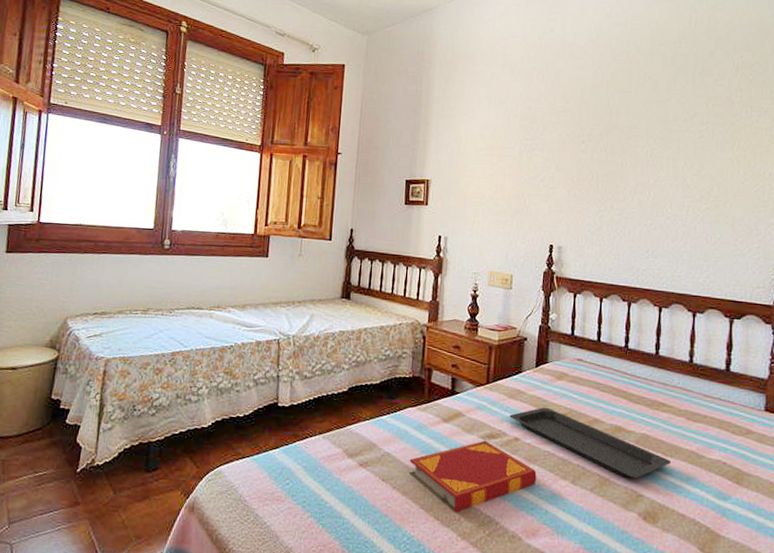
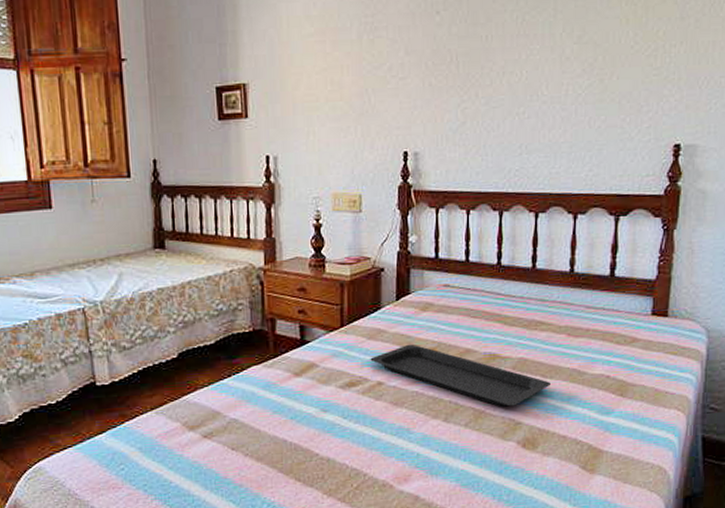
hardback book: present [408,440,537,513] -> none [260,389,405,471]

